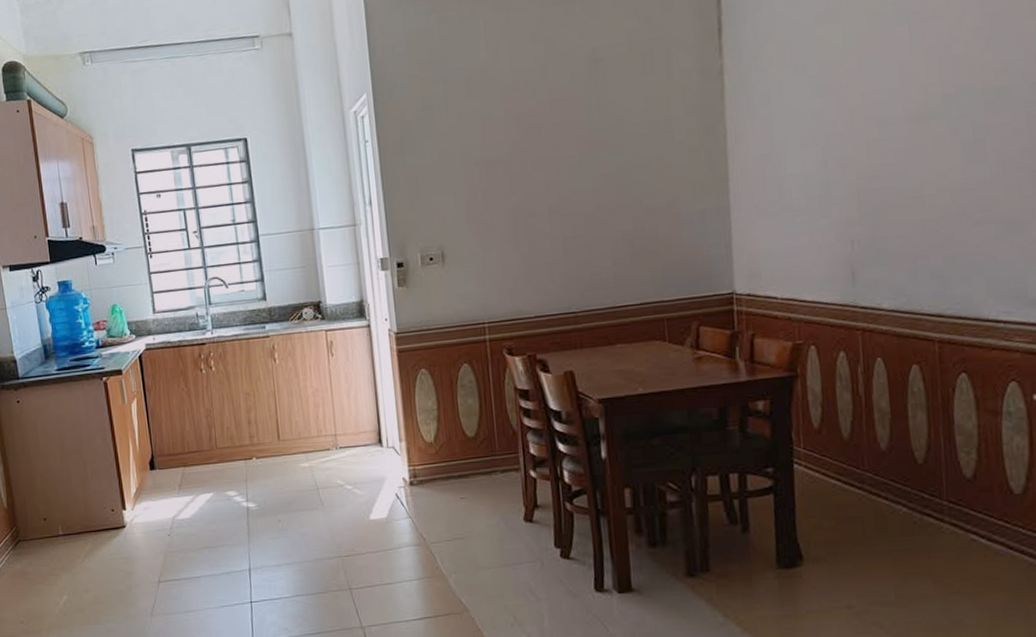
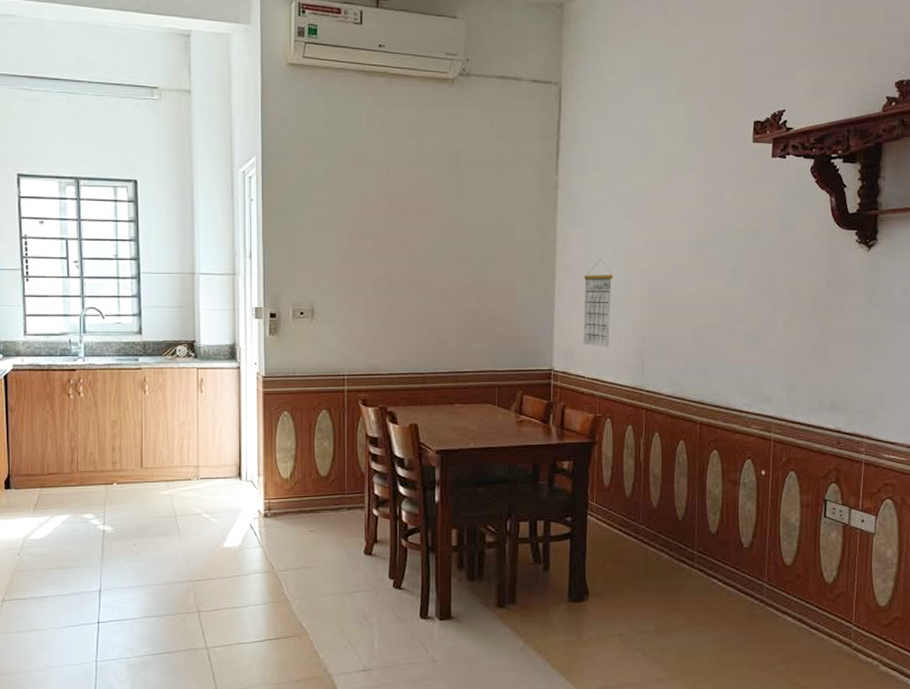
calendar: none [766,151,806,260] -> present [583,258,613,347]

